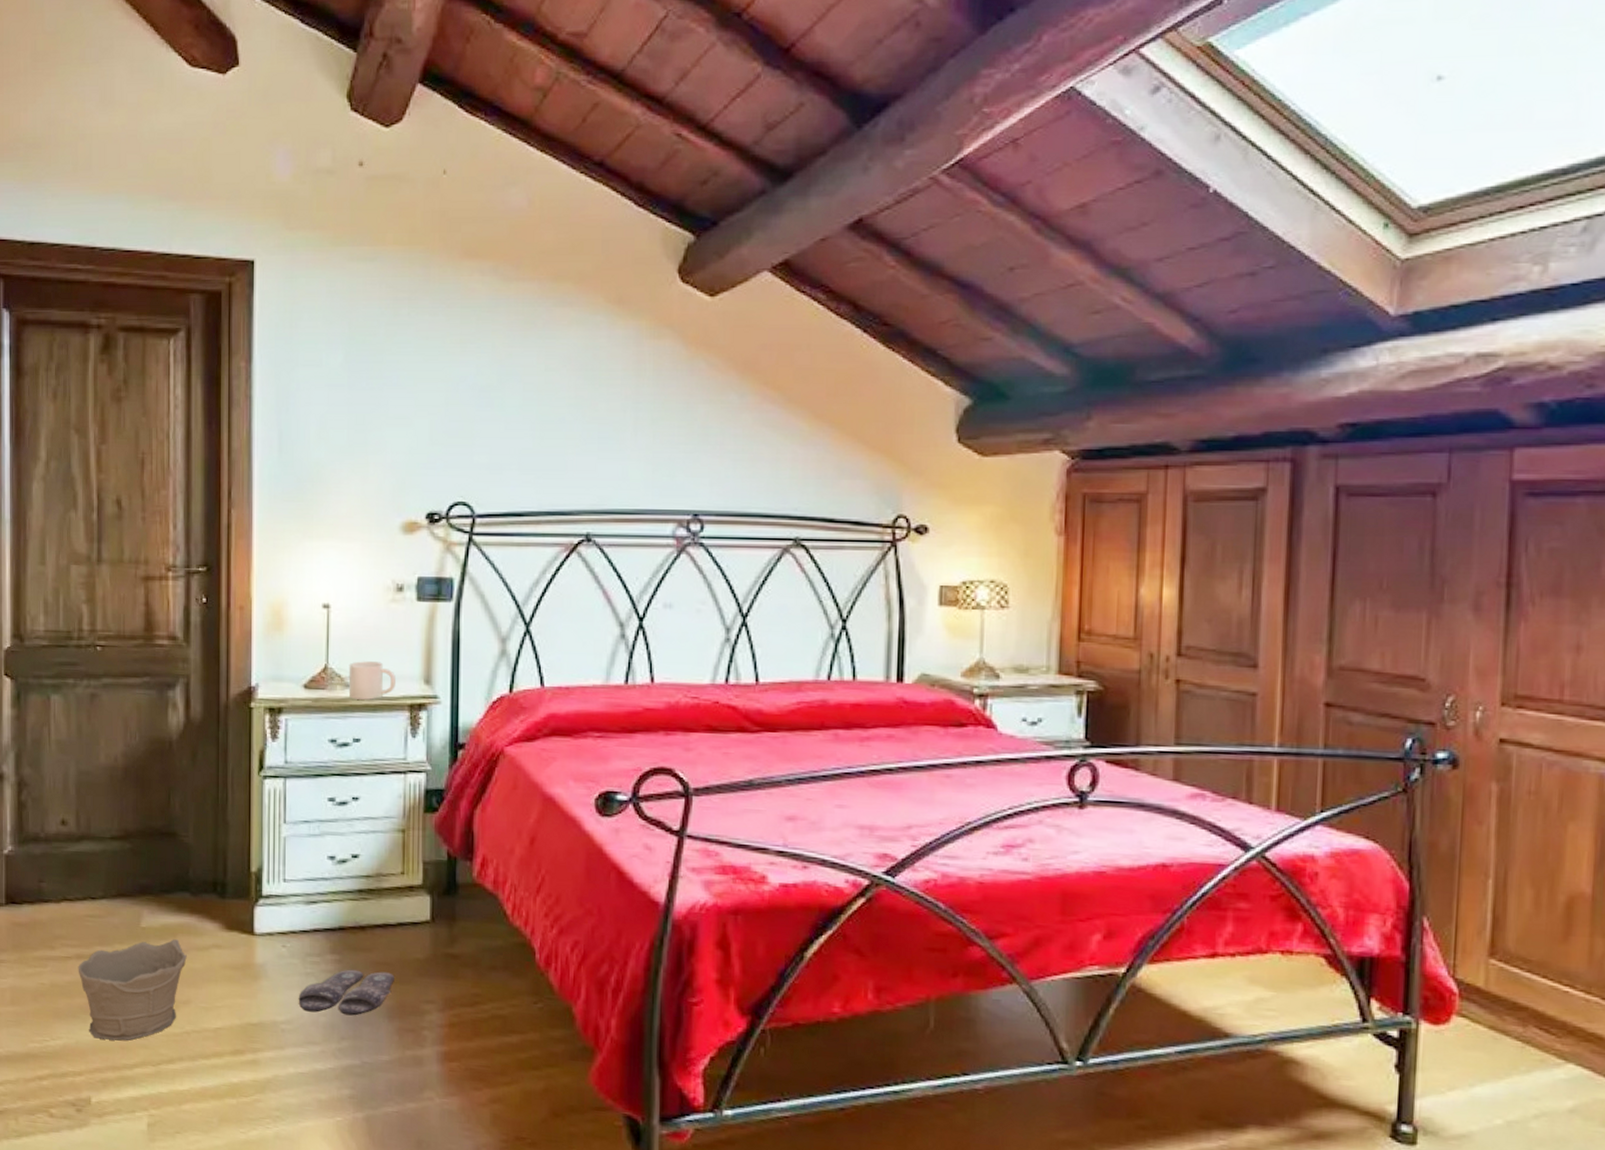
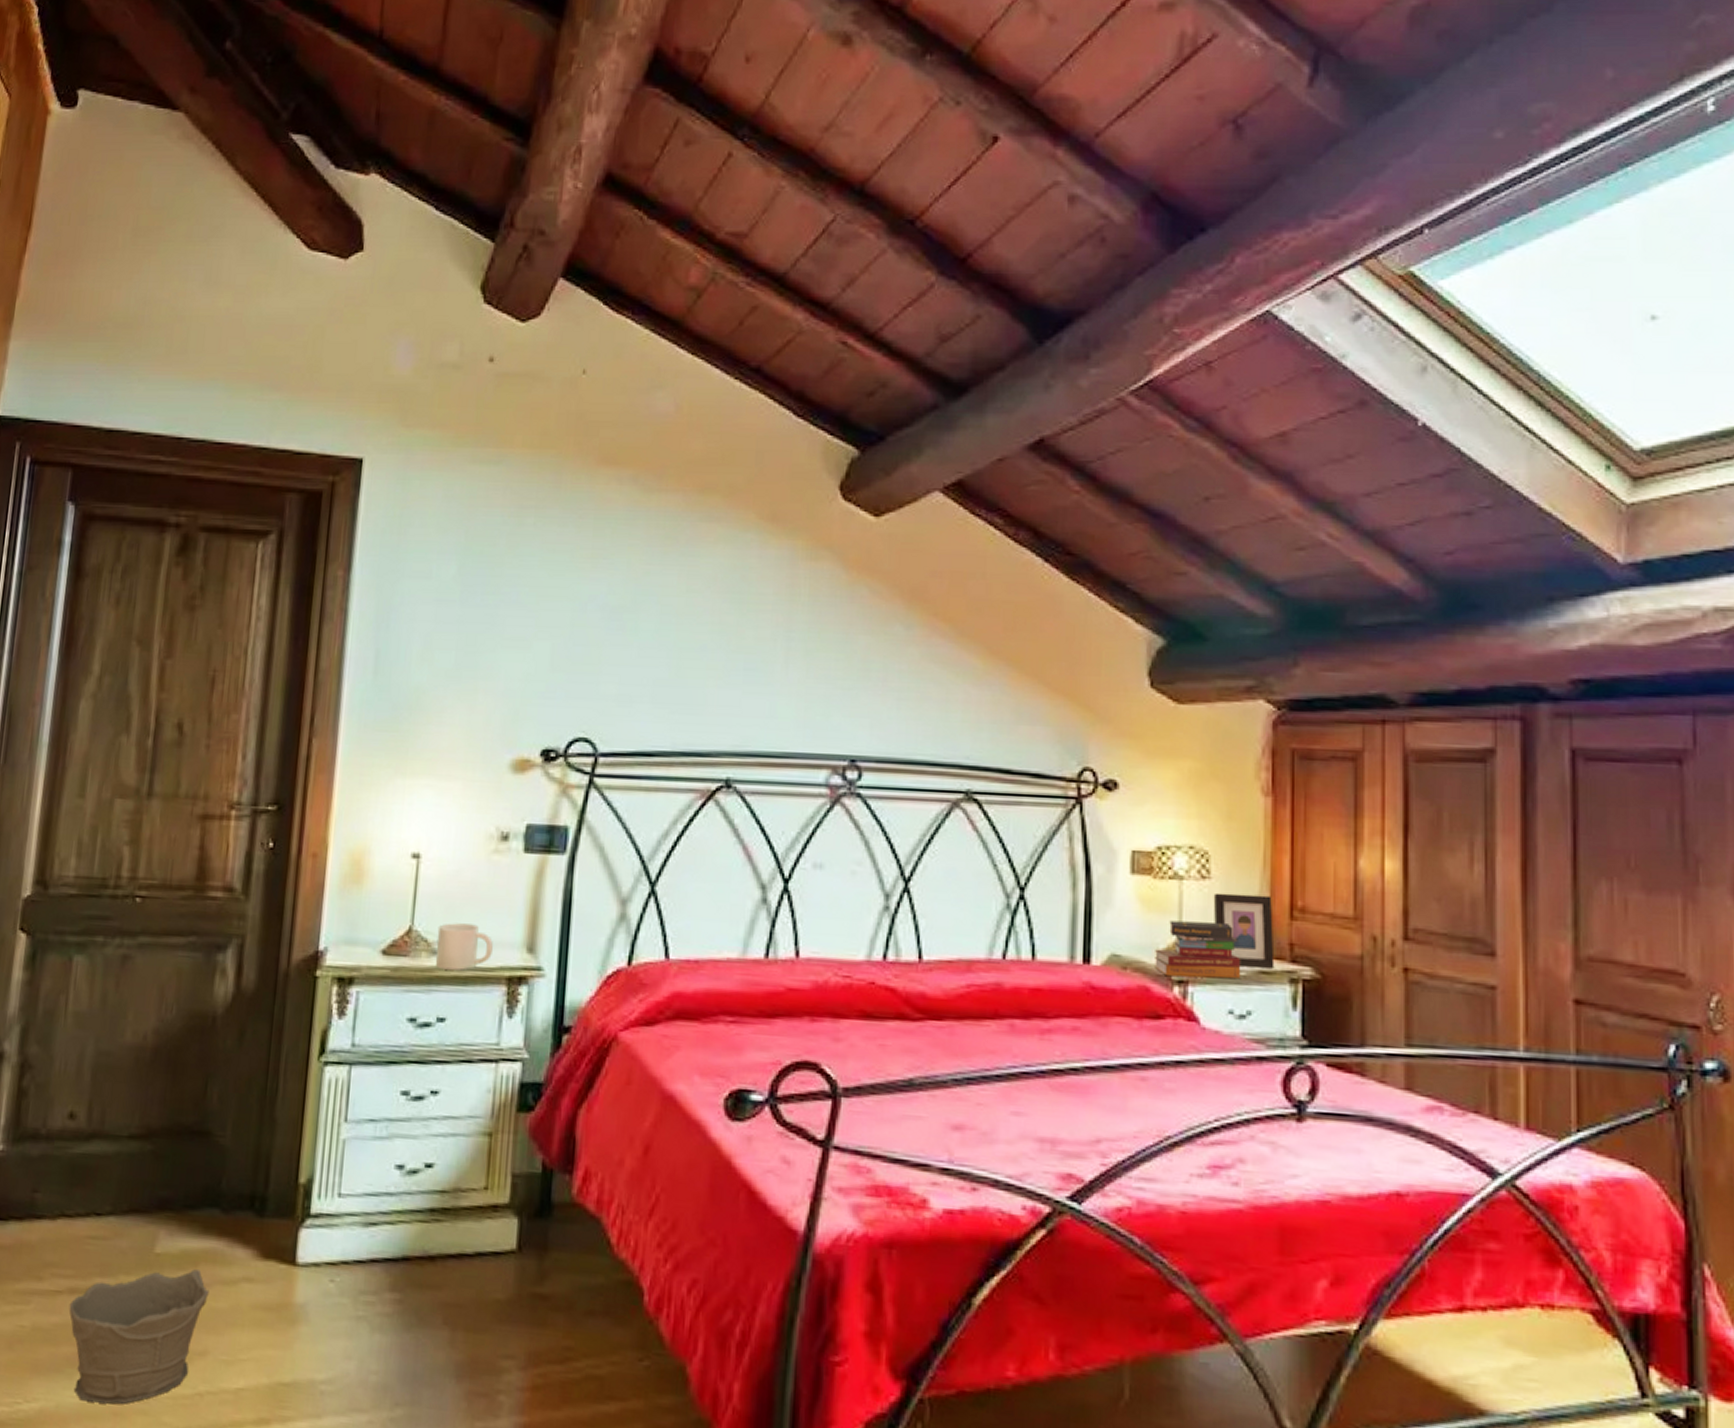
slippers: present [298,969,394,1015] -> none [344,1312,467,1374]
books: none [959,644,1034,692] -> present [1155,920,1241,979]
picture frame: none [1010,620,1063,684] -> present [1213,892,1275,970]

